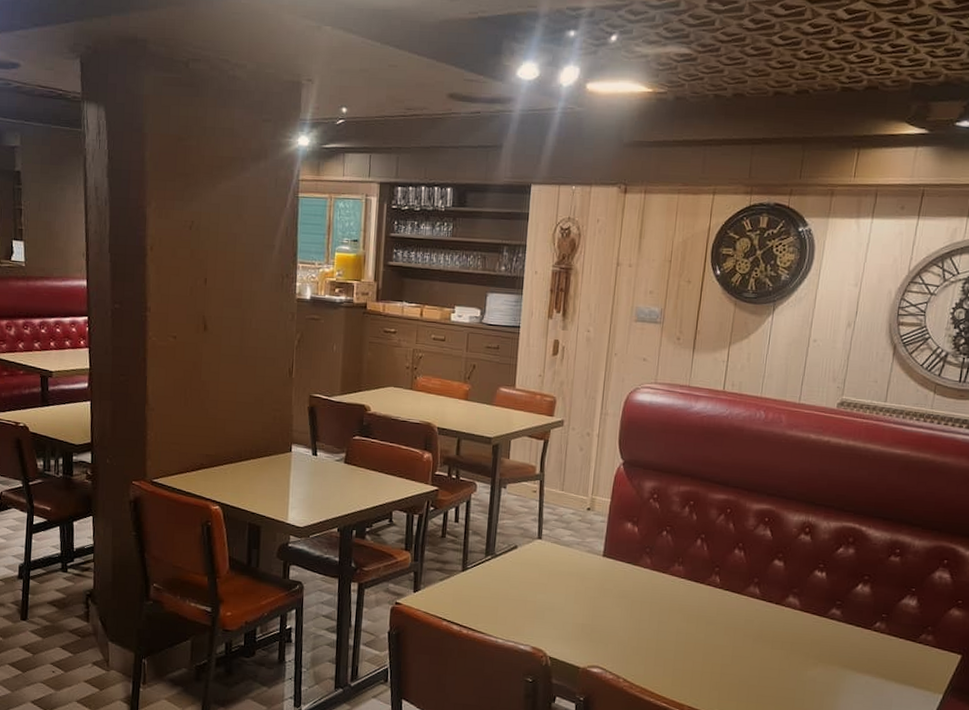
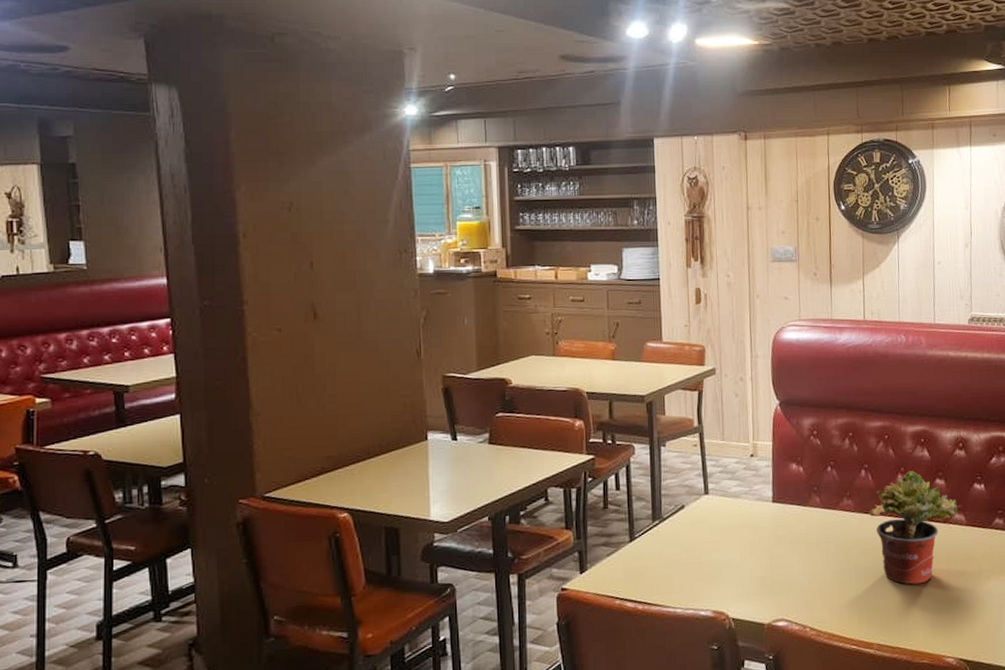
potted plant: none [699,547,794,658] -> present [869,471,958,585]

